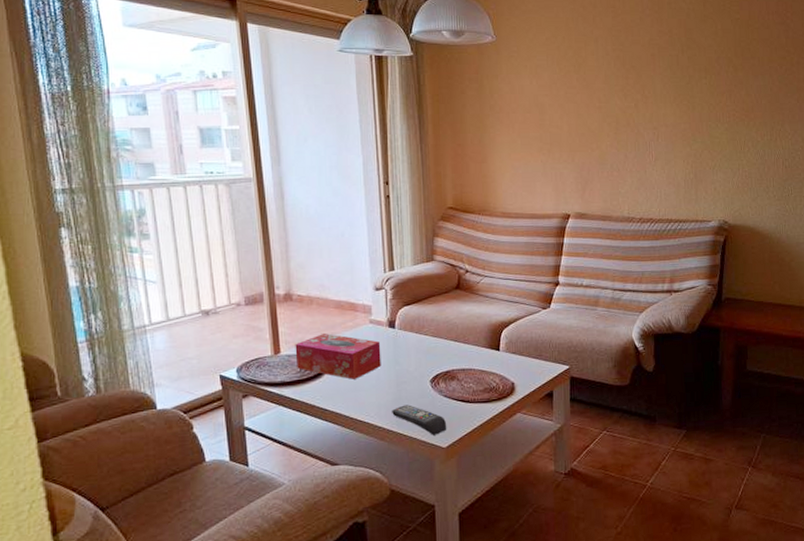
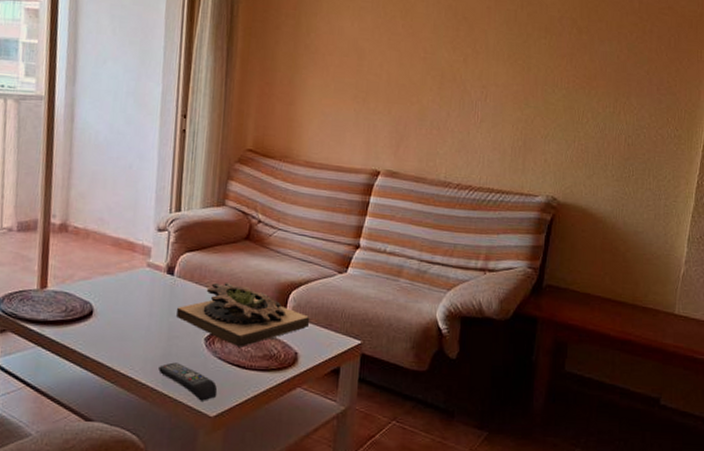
tissue box: present [295,333,381,379] -> none [62,272,156,327]
succulent planter: none [402,329,522,385] -> present [177,283,310,348]

